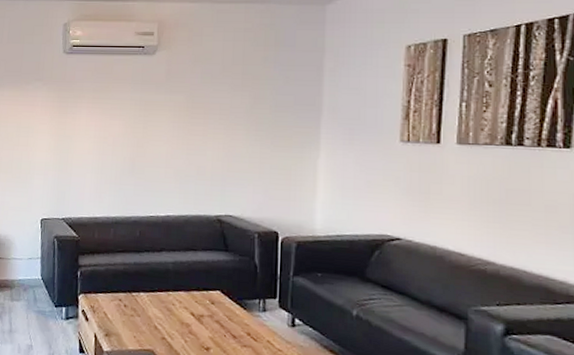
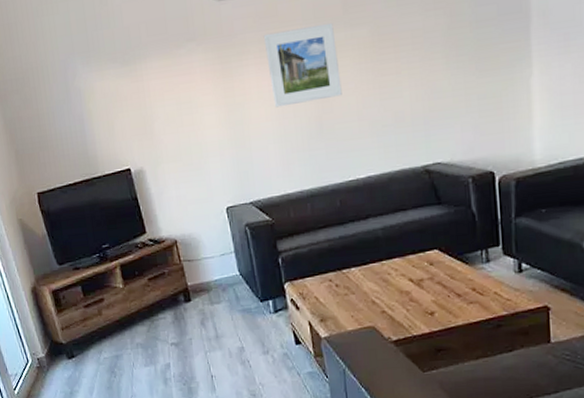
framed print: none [97,86,157,145] -> present [263,22,342,108]

